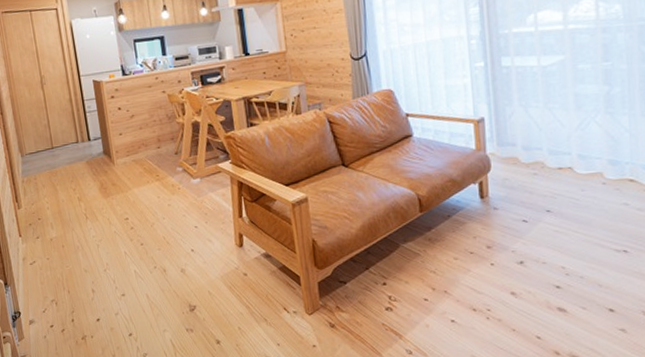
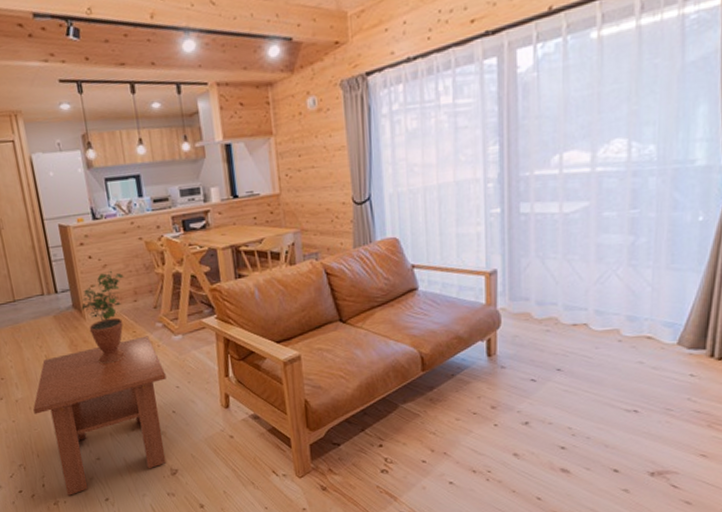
coffee table: none [65,179,186,330] -> present [33,336,167,496]
potted plant: none [111,118,149,206] -> present [81,268,125,365]

